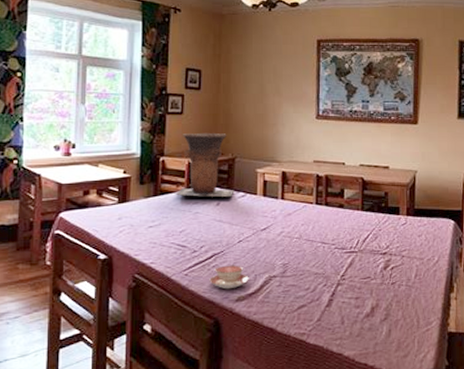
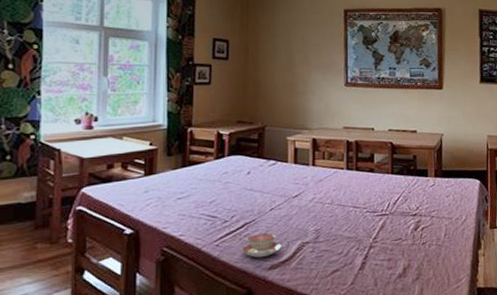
vase: present [174,132,235,198] -> none [203,102,265,167]

